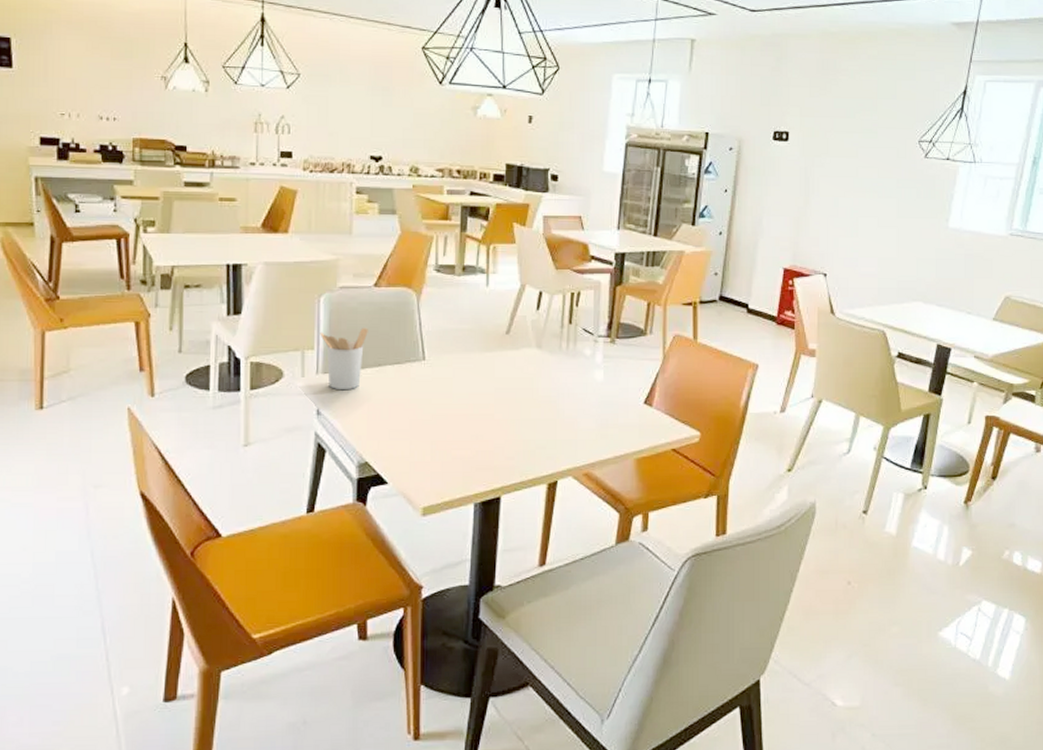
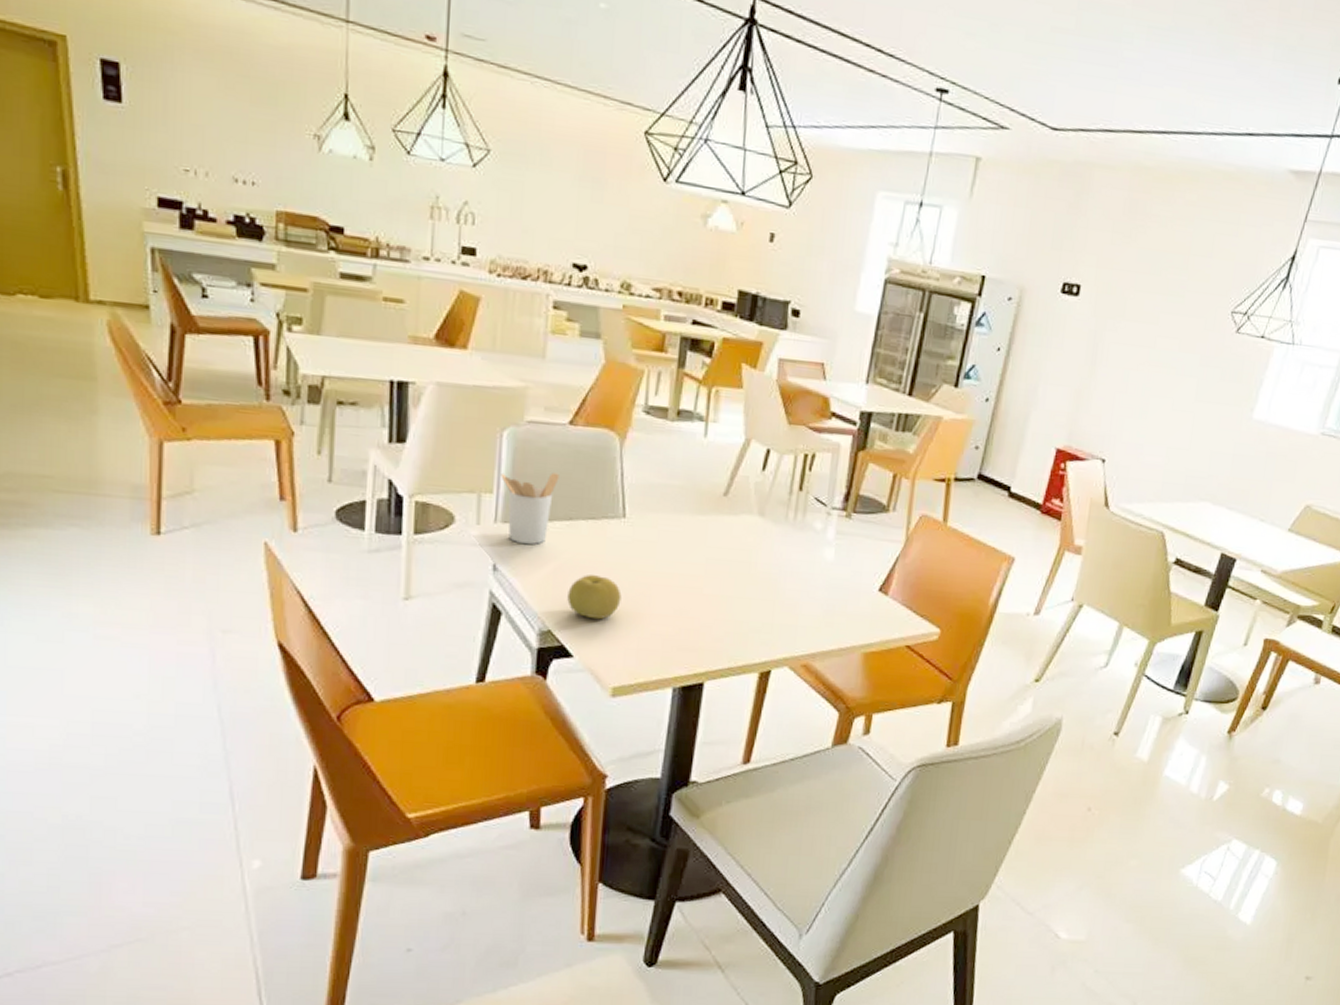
fruit: none [380,411,426,449] -> present [567,575,622,620]

